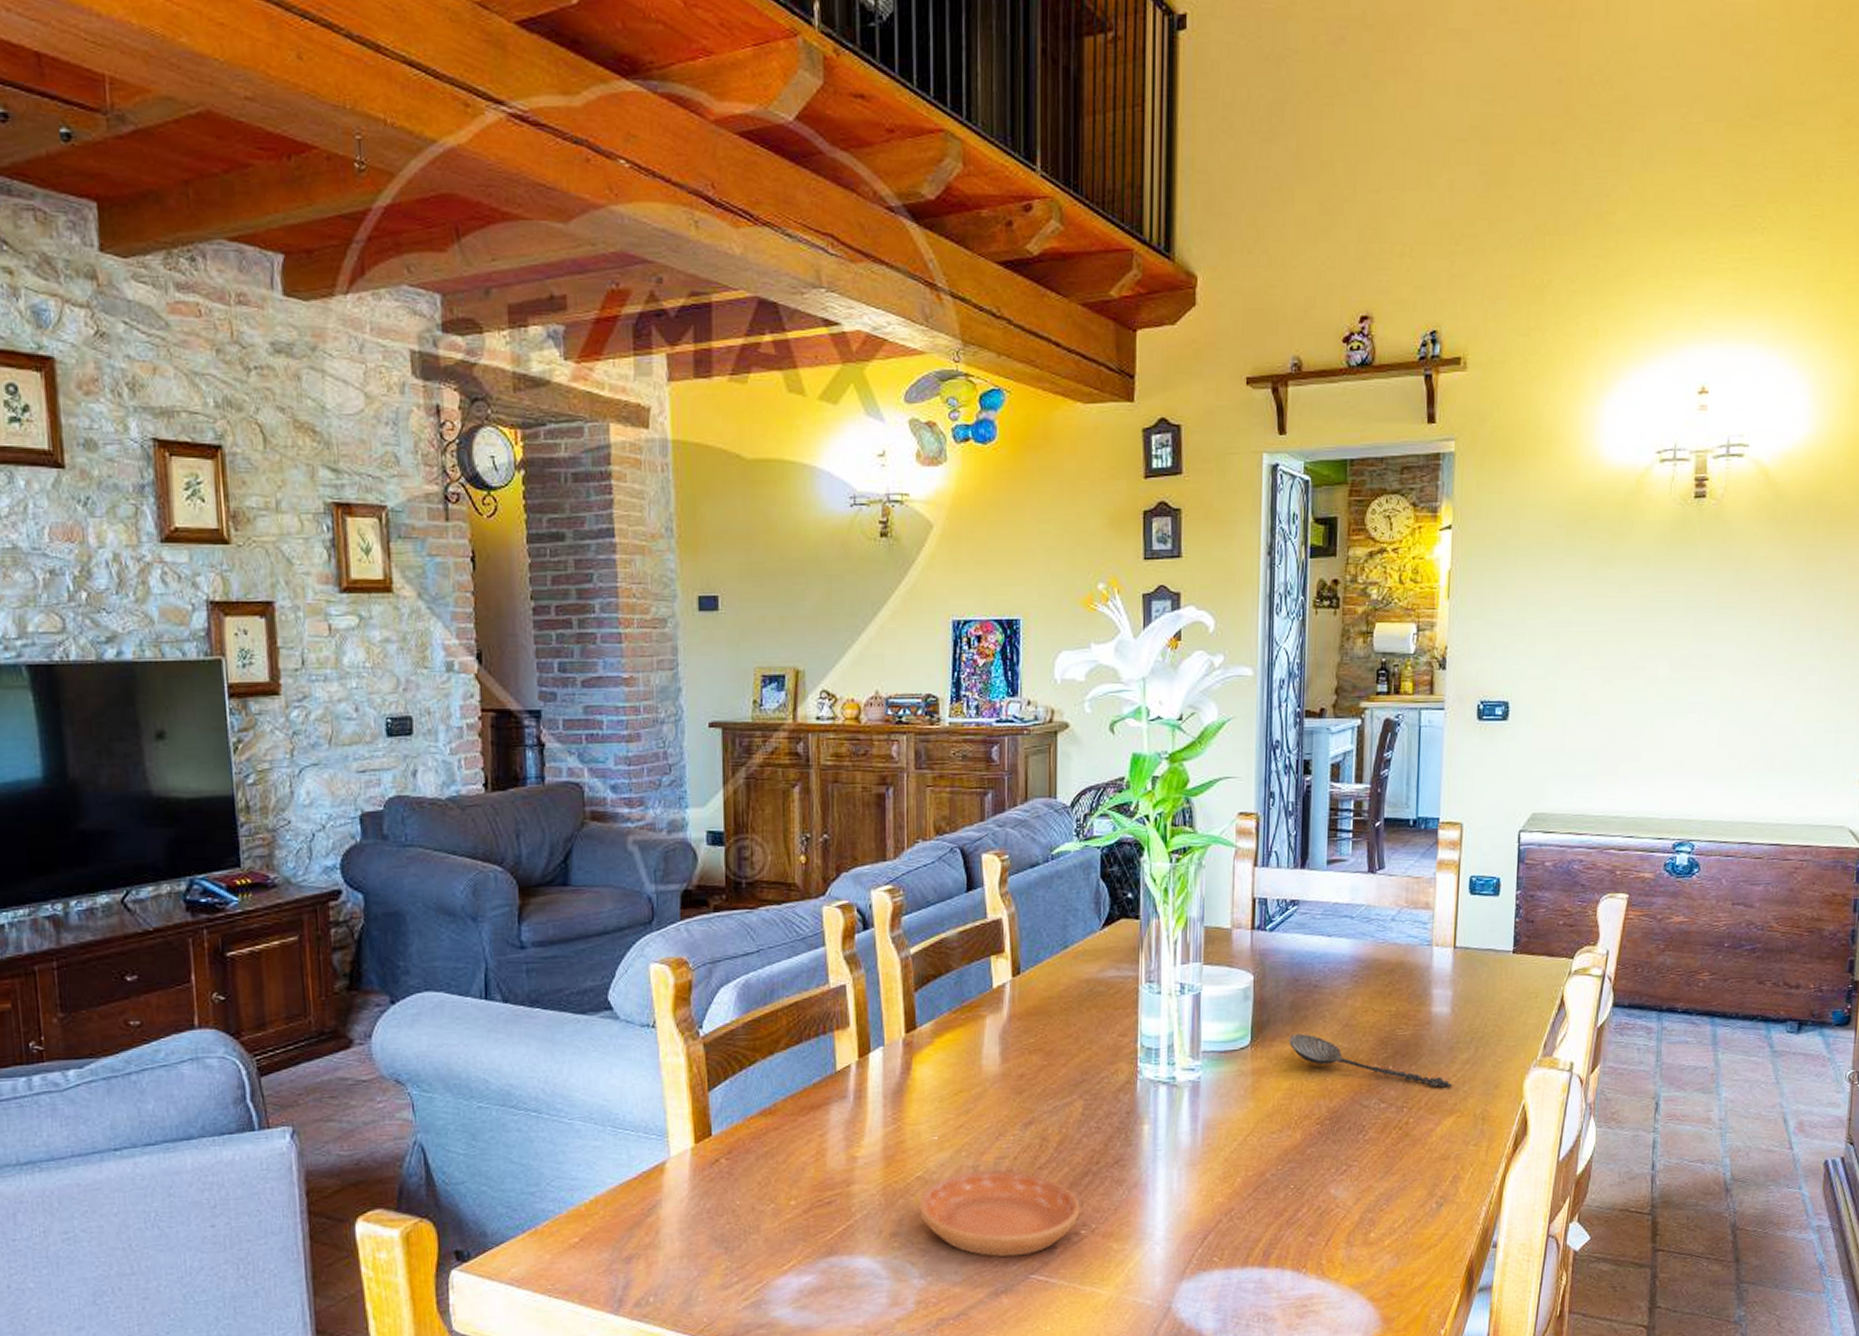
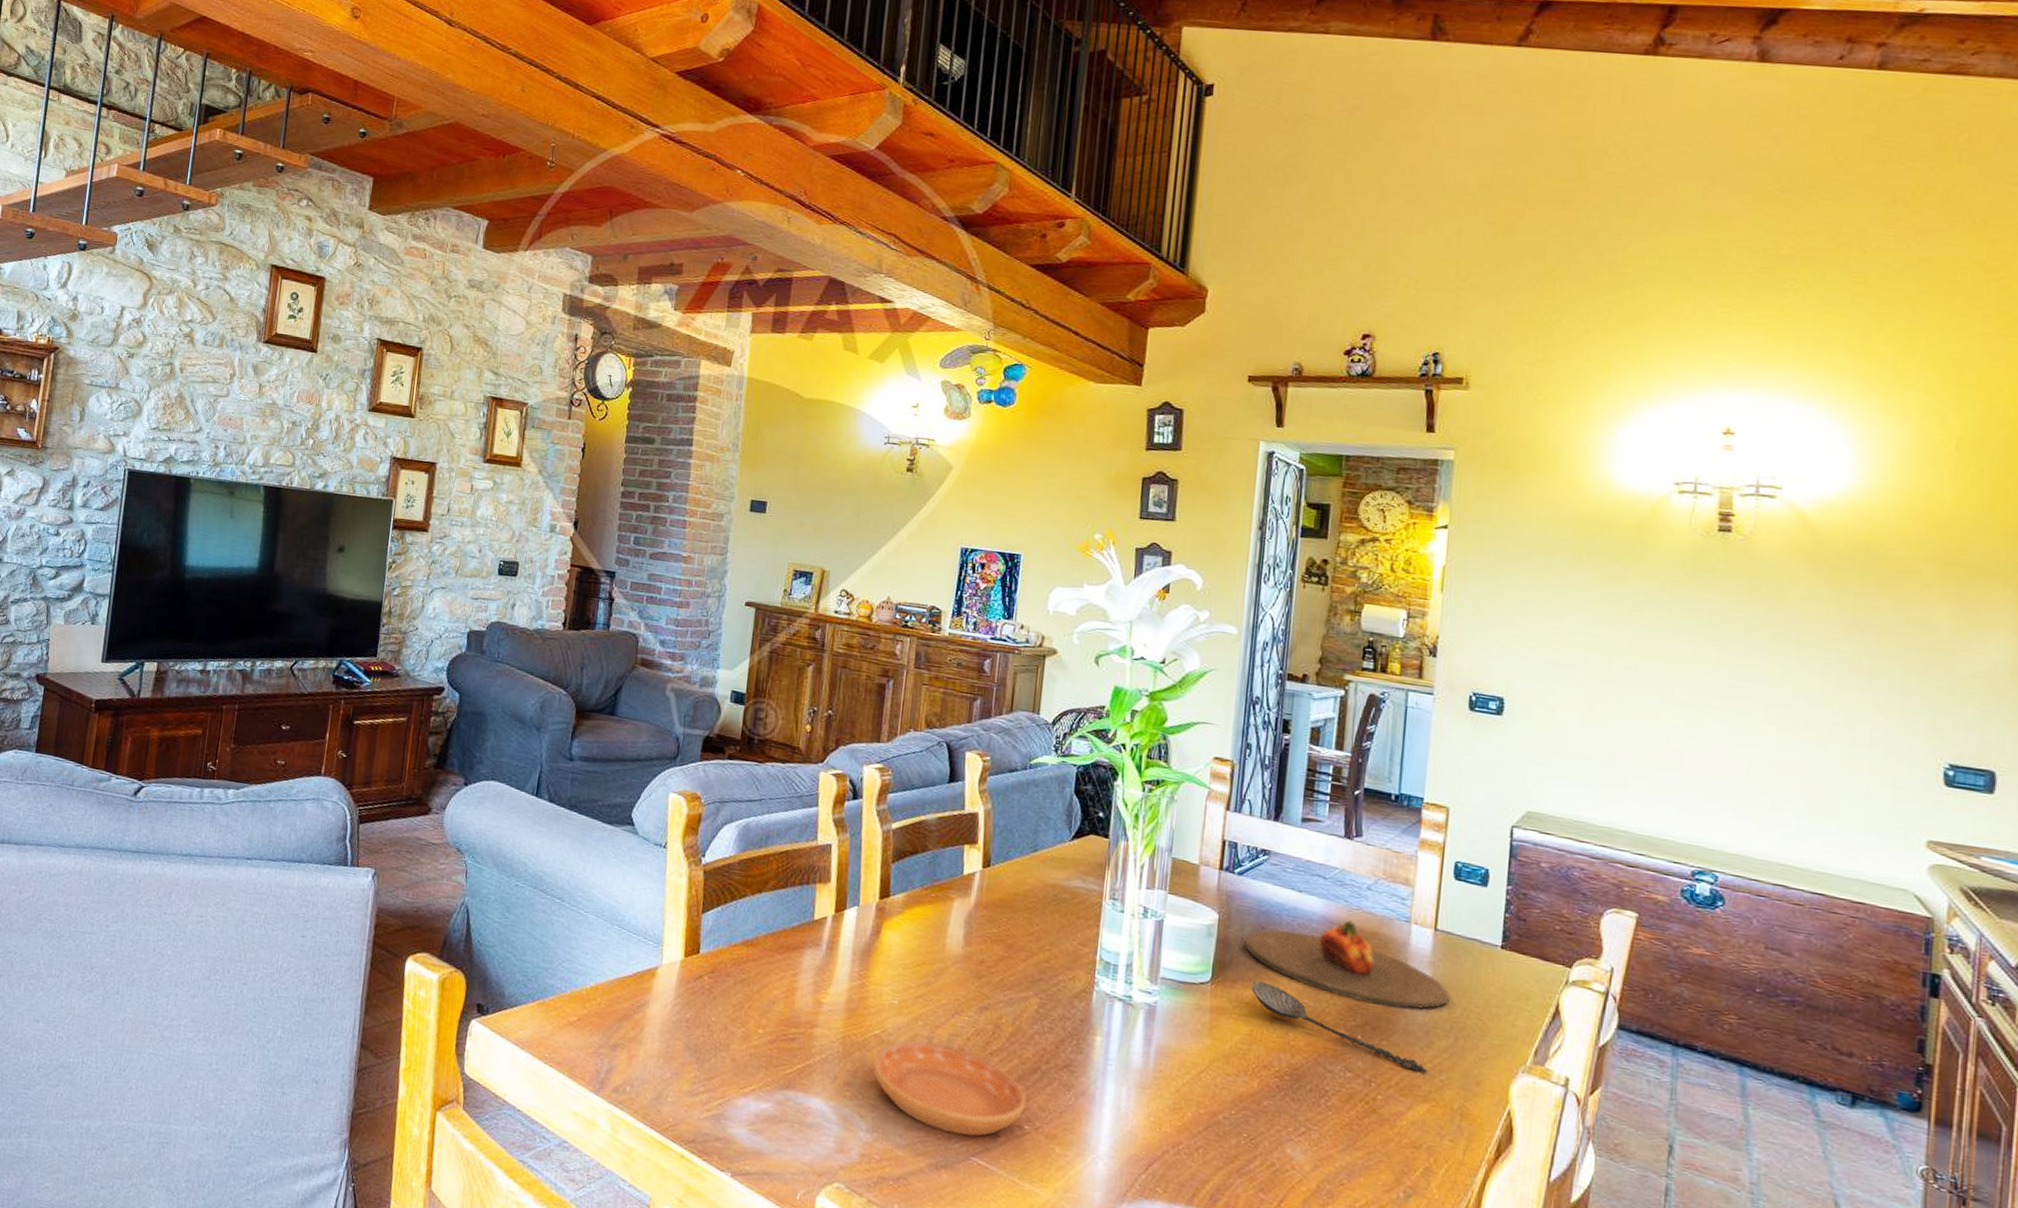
plate: none [1280,954,1470,1033] -> present [1245,919,1450,1010]

